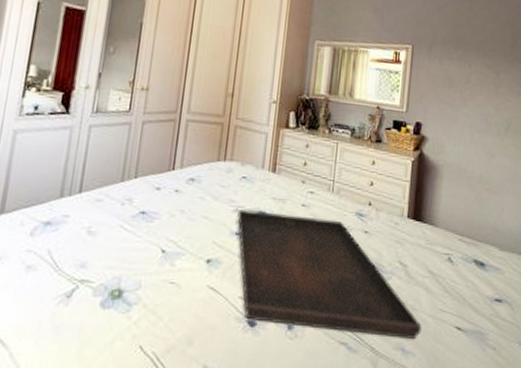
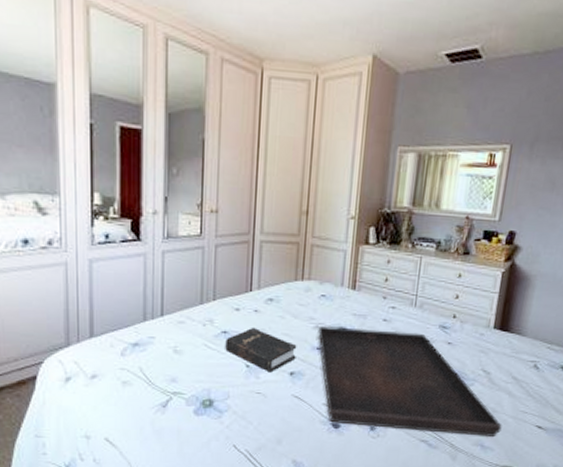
hardback book: none [141,208,216,260] -> present [225,327,297,373]

